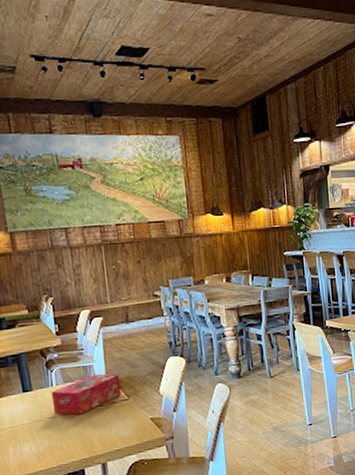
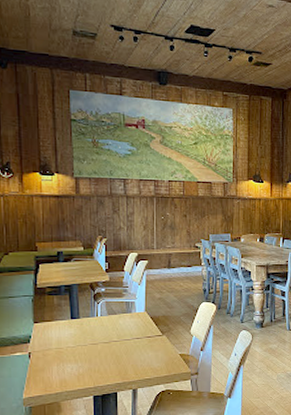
tissue box: present [51,373,121,415] -> none [95,310,157,344]

